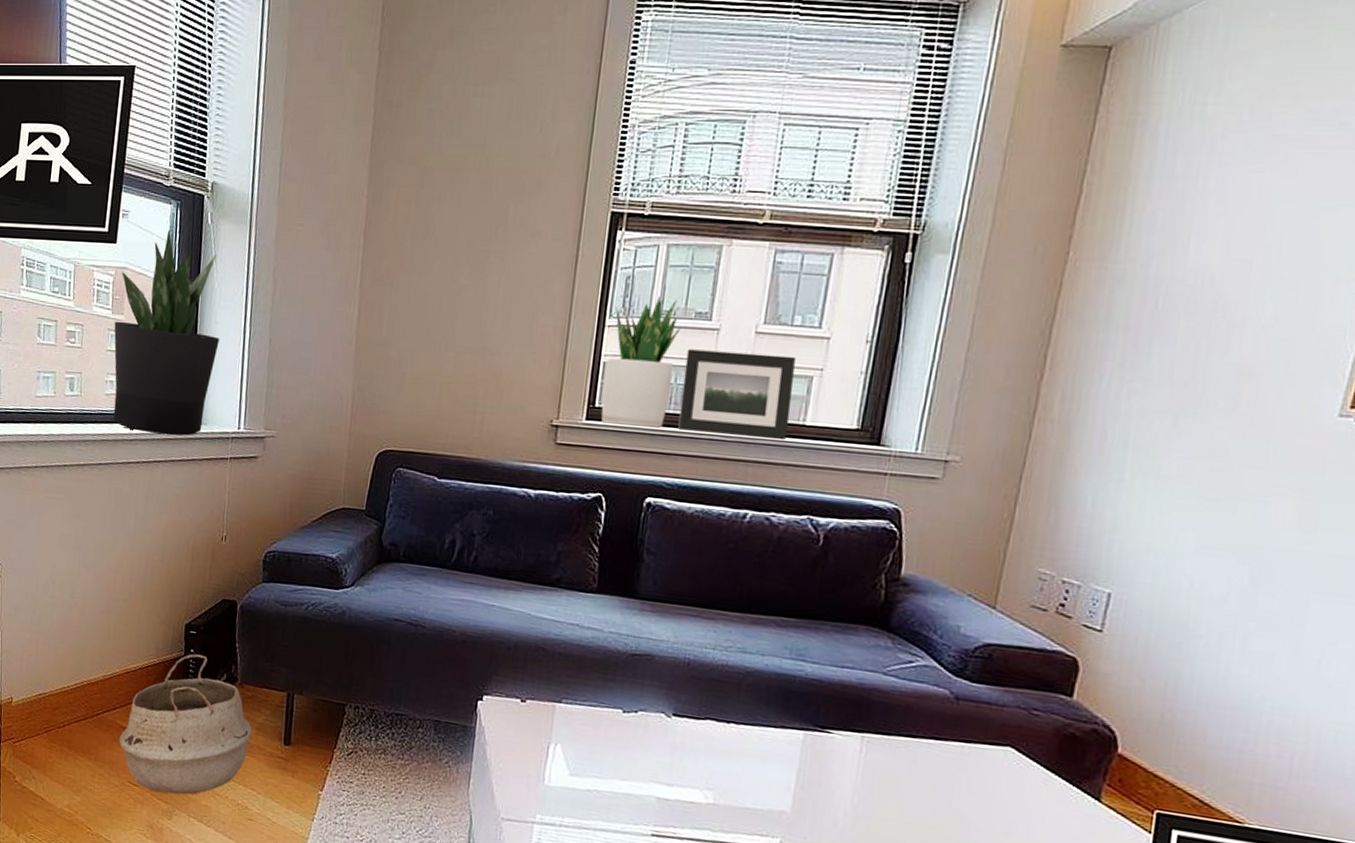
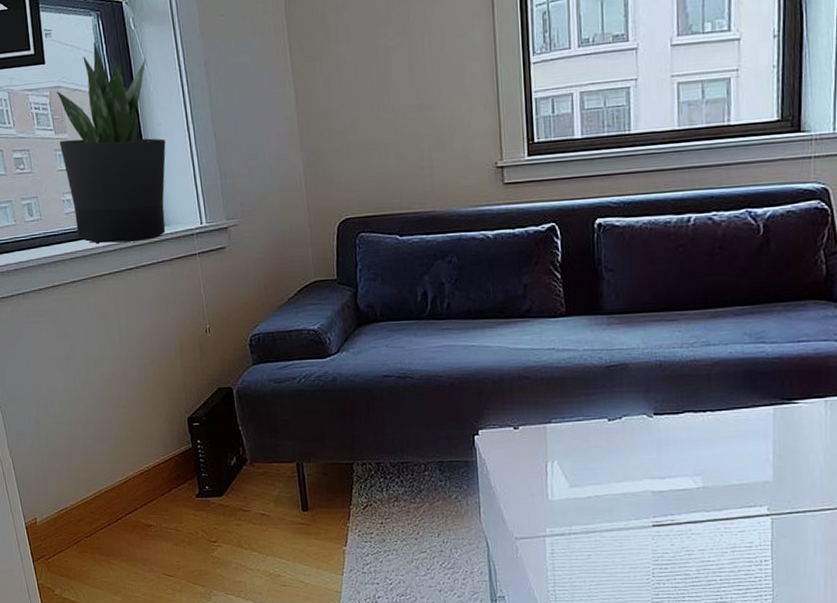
woven basket: present [119,654,252,795] -> none [146,443,270,578]
planter: present [601,295,682,429] -> none [538,25,602,156]
picture frame: present [678,349,796,441] -> none [611,62,716,150]

